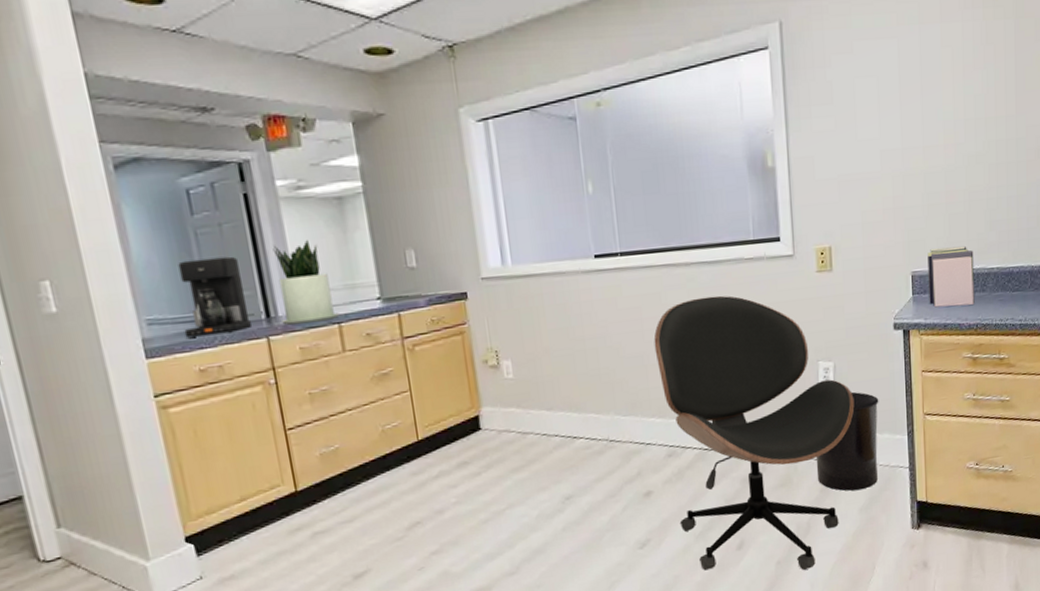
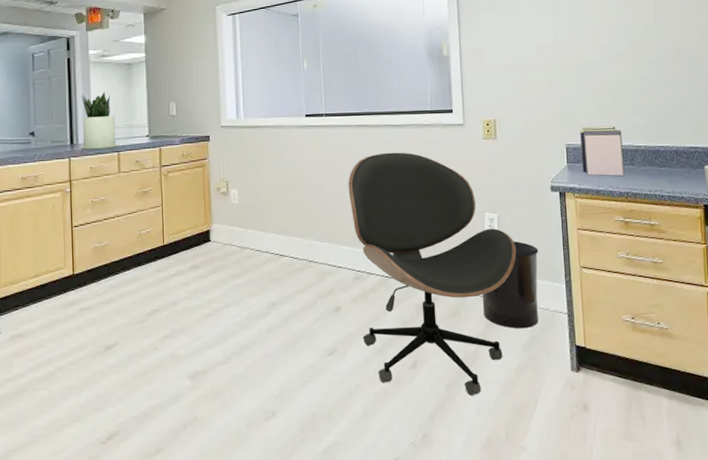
coffee maker: present [178,256,253,339] -> none [16,100,61,155]

